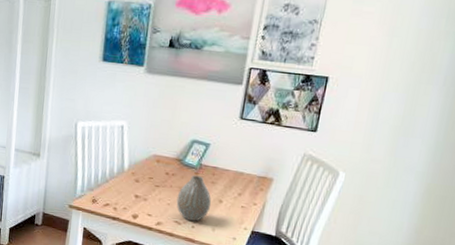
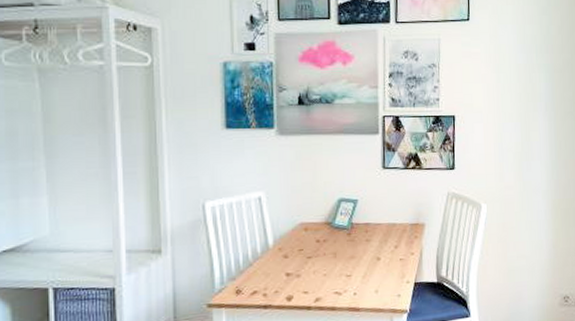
vase: present [176,175,211,222] -> none [333,236,369,288]

